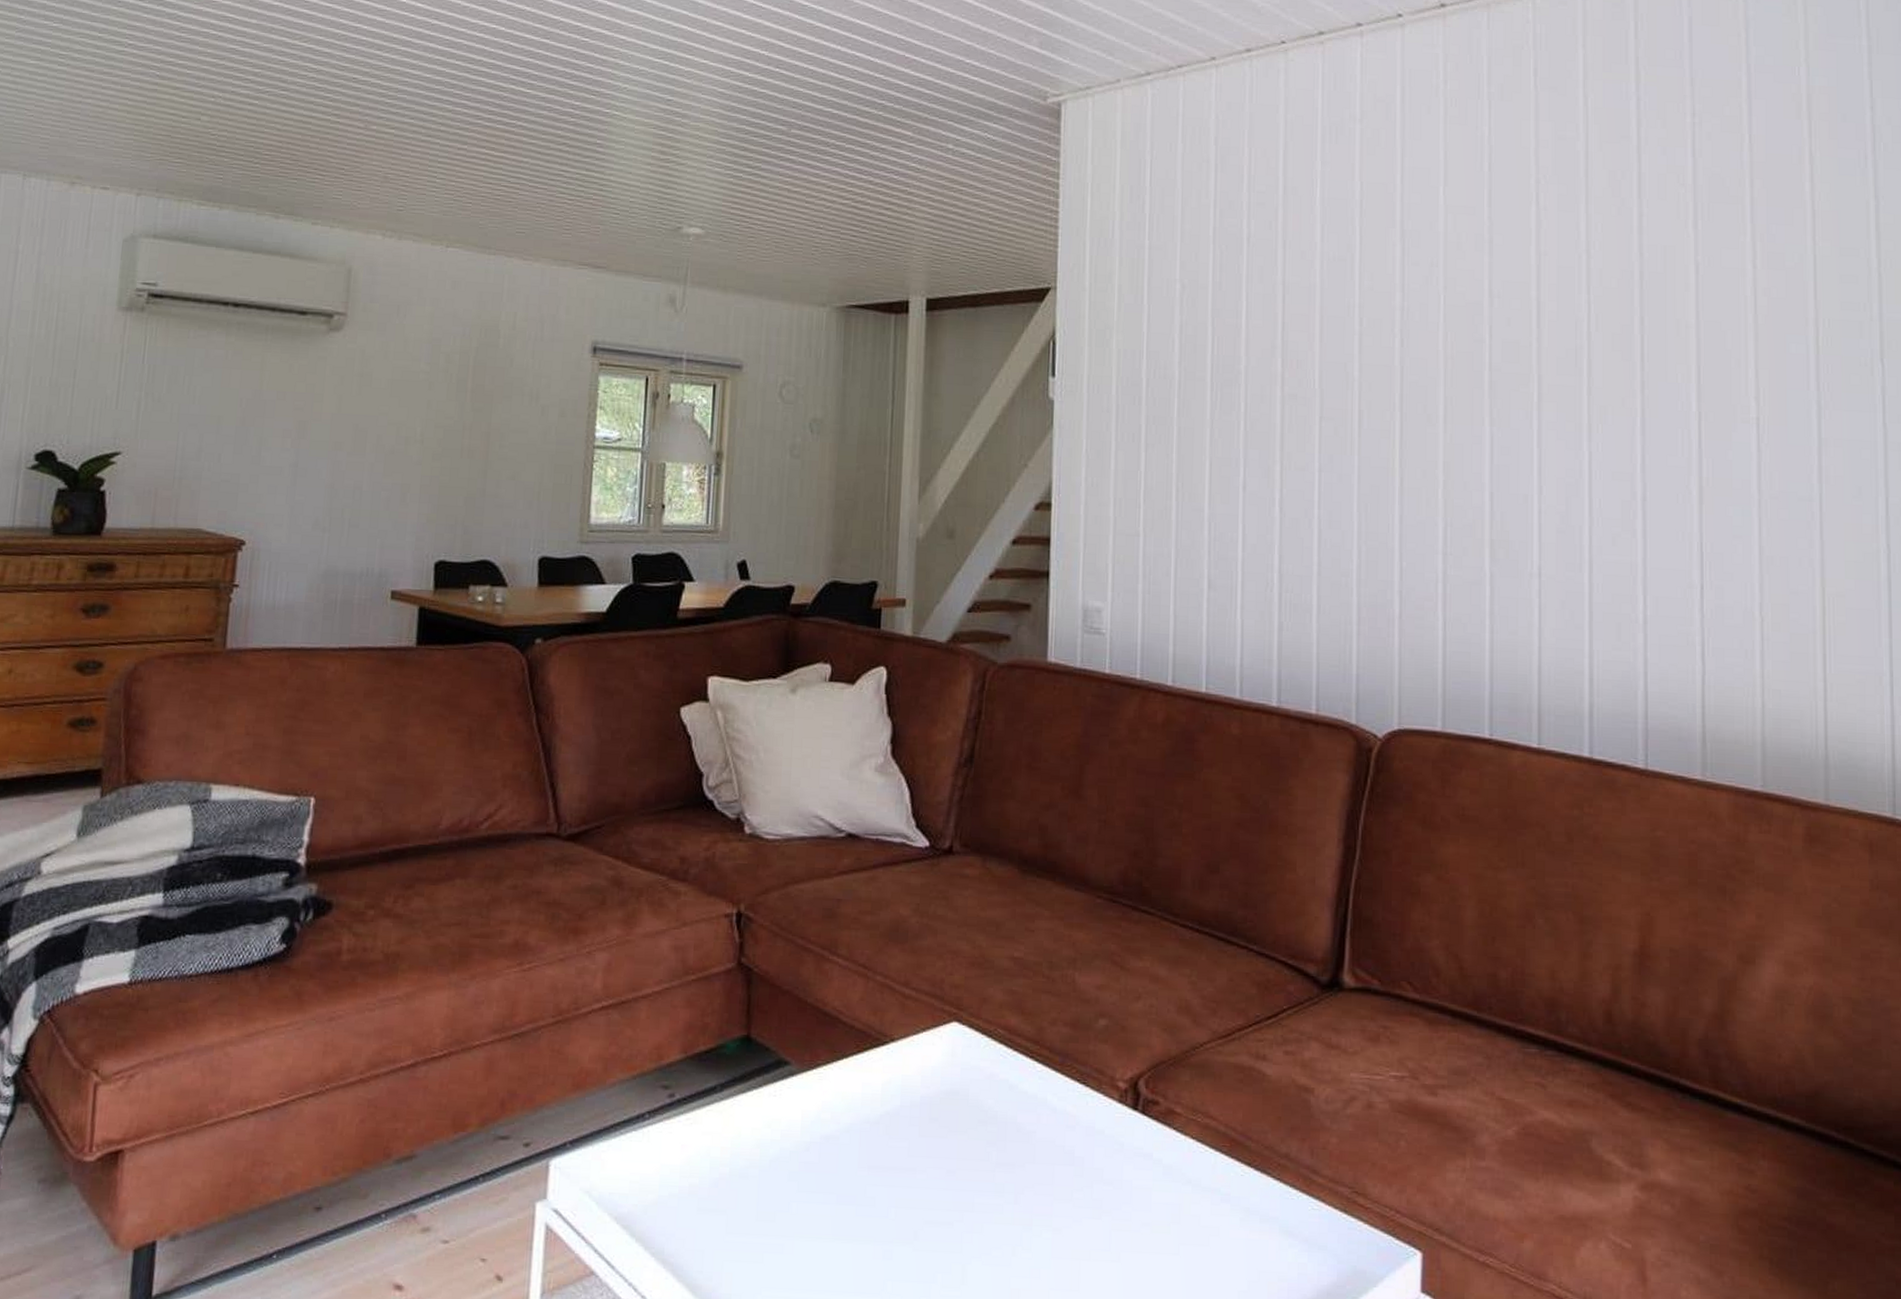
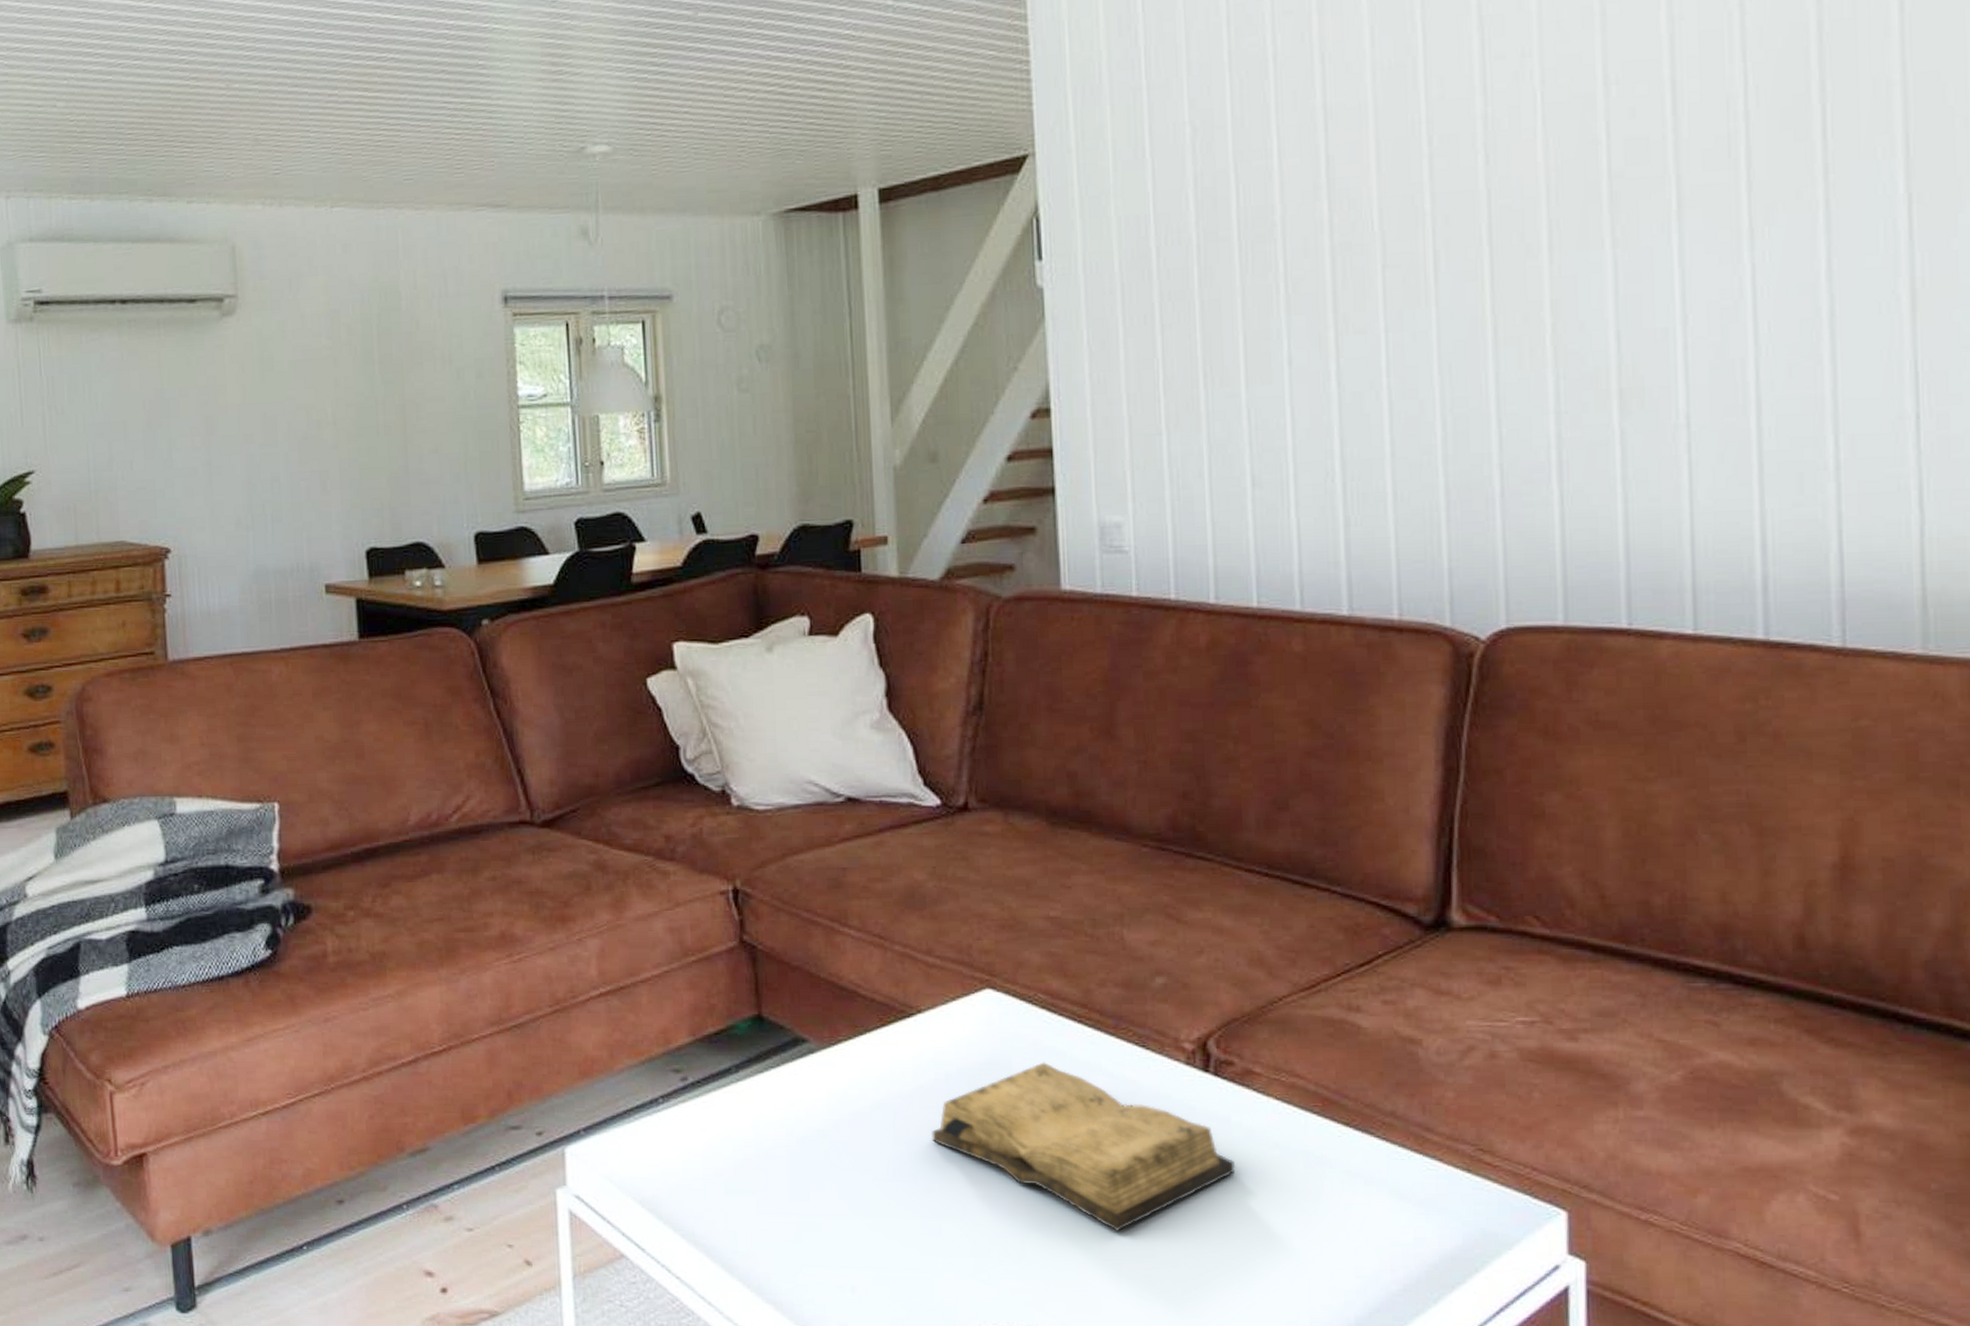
diary: none [892,1094,1154,1260] -> present [931,1062,1236,1231]

